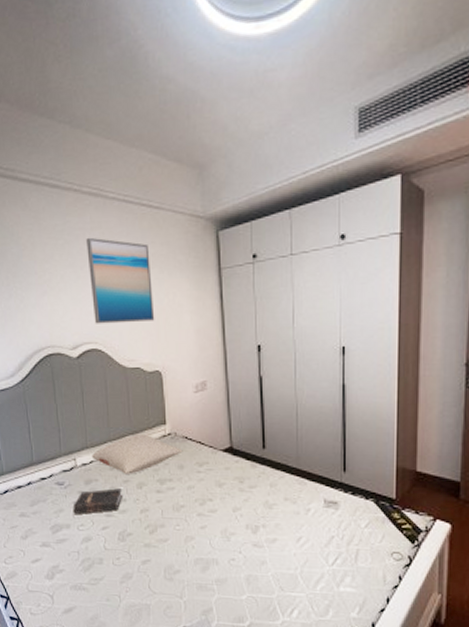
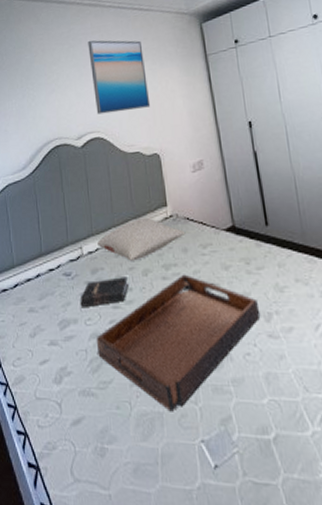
serving tray: none [88,489,248,604] -> present [95,274,261,412]

